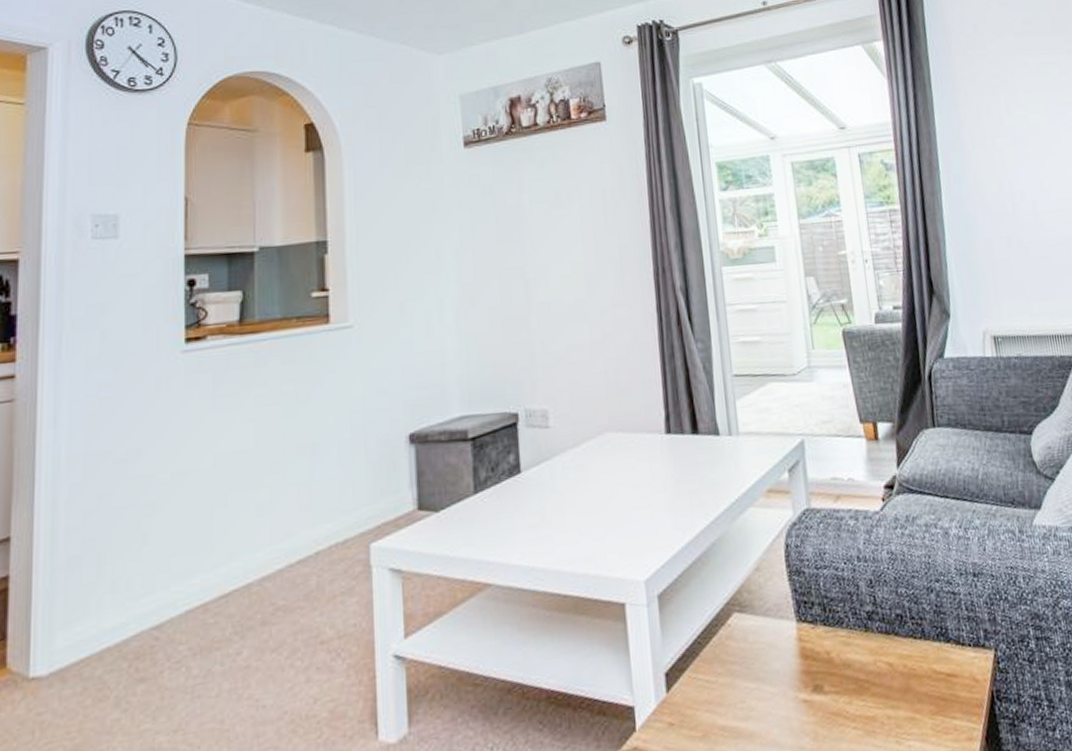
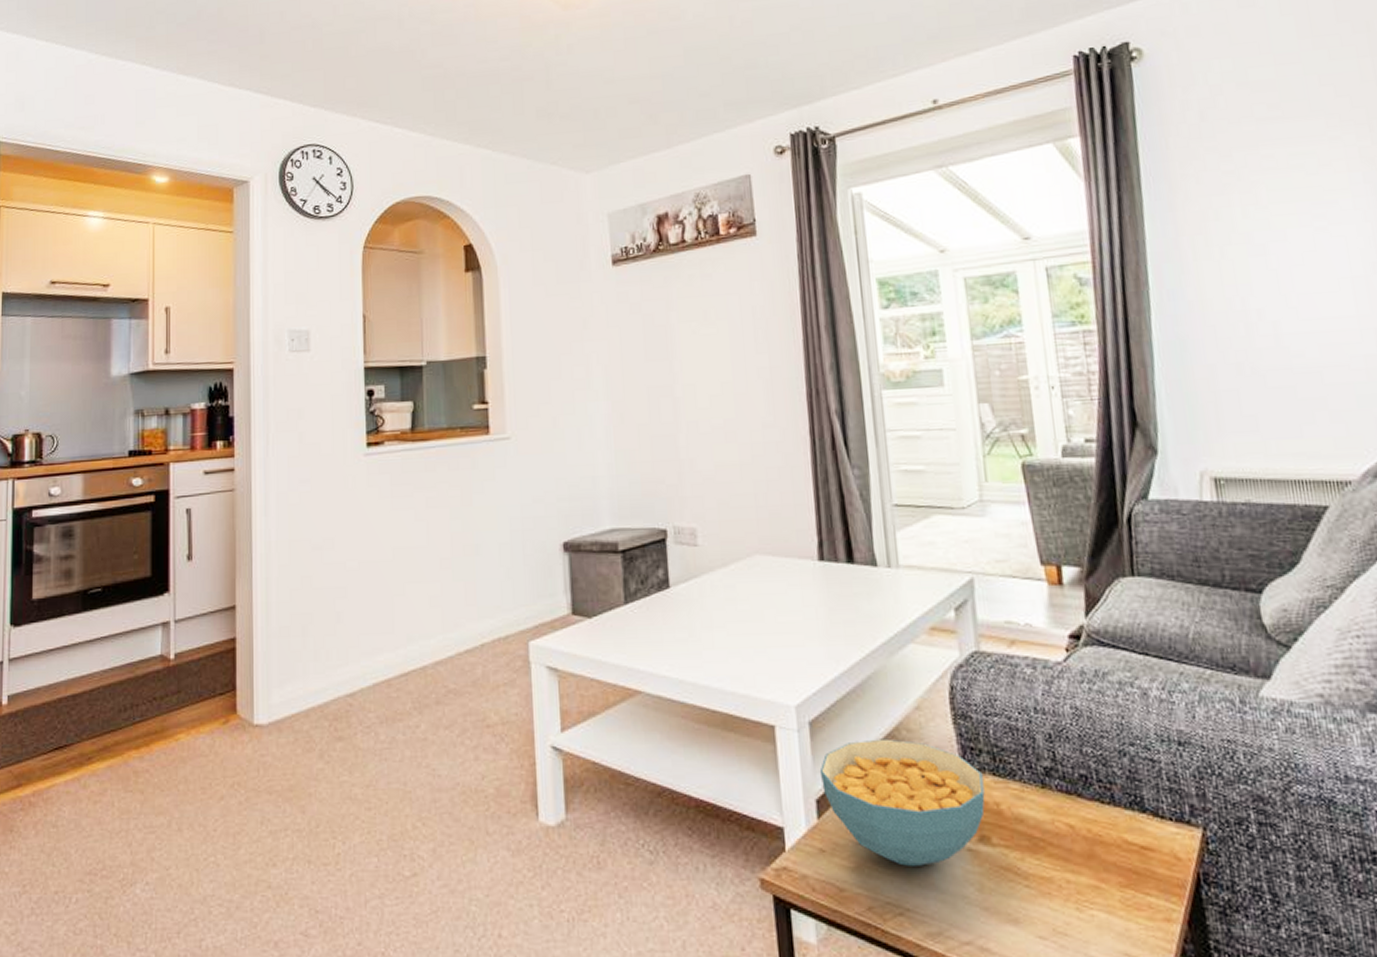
cereal bowl: none [668,602,818,727] -> present [819,738,985,866]

